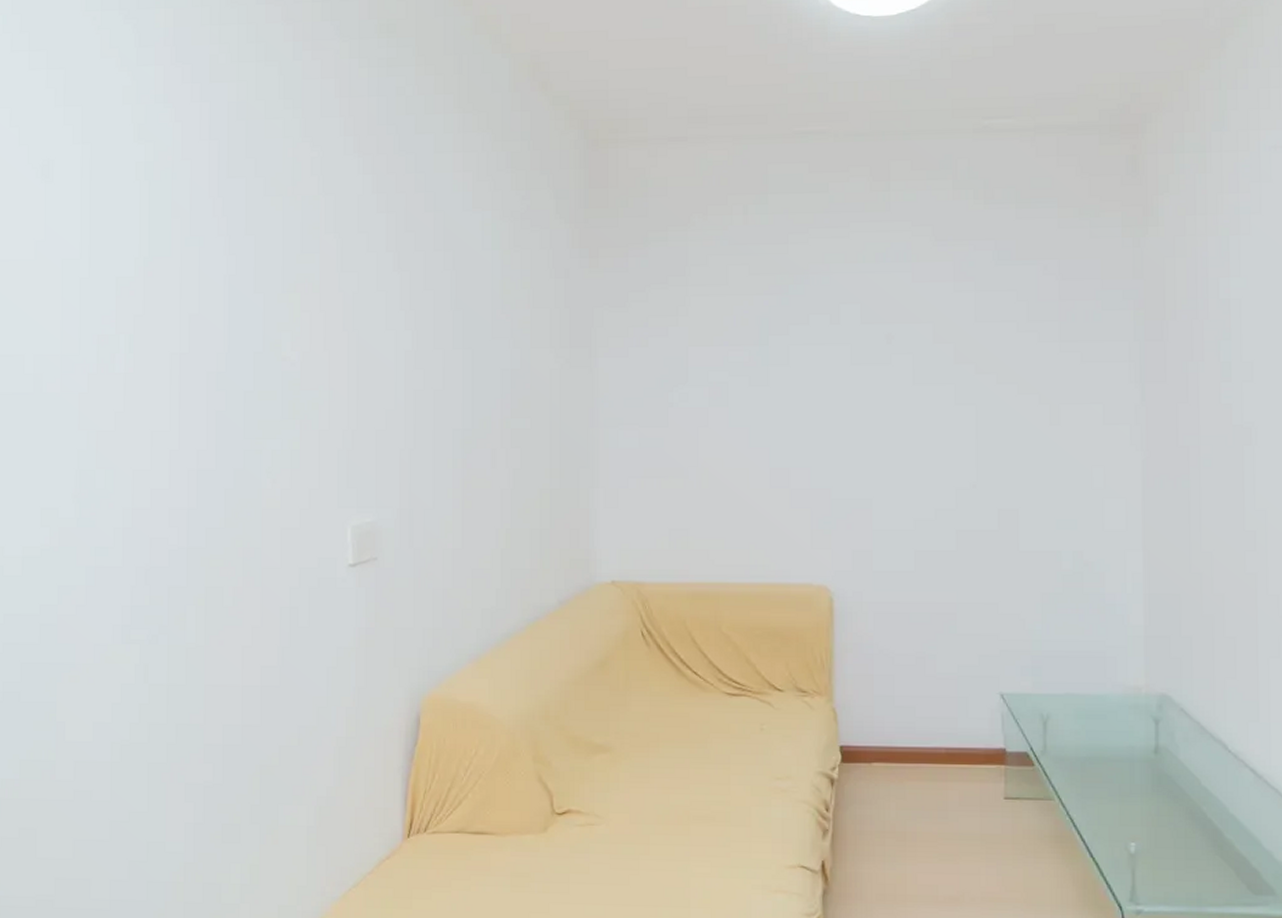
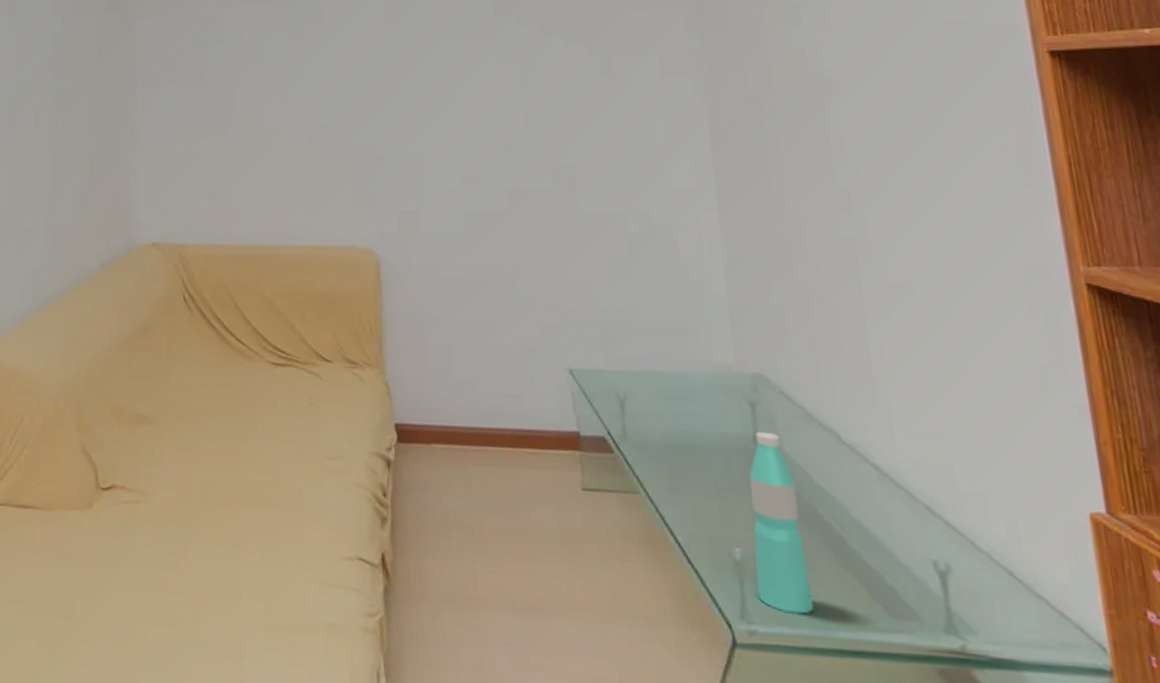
water bottle: none [1146,743,1191,895] -> present [749,431,814,615]

